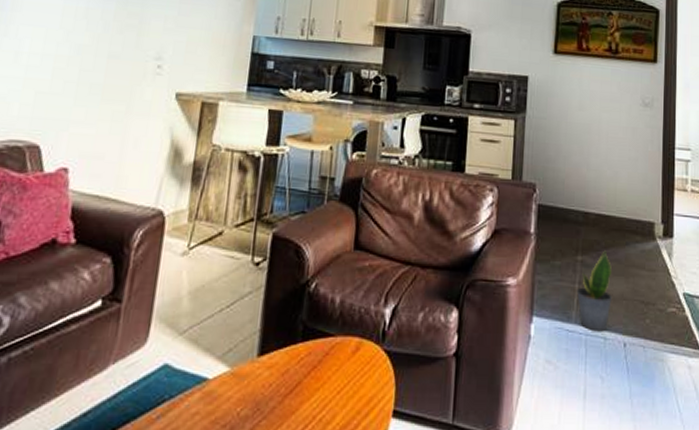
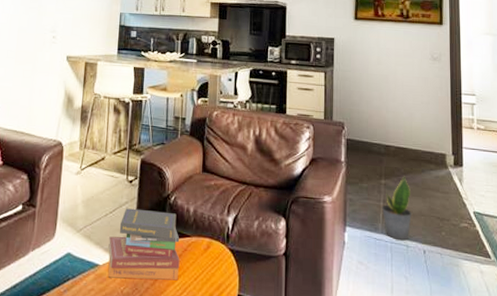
books: none [220,300,320,397] -> present [108,208,180,281]

